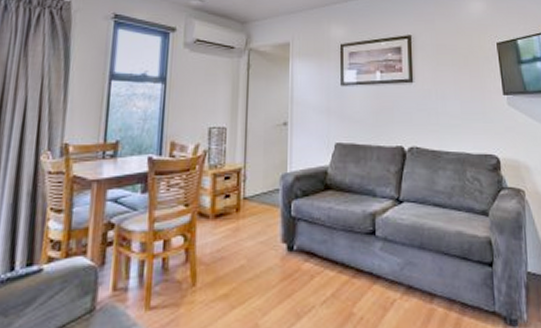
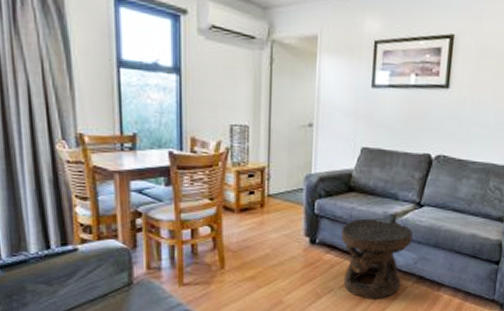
side table: none [320,218,395,318] -> present [341,218,413,299]

